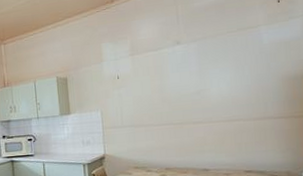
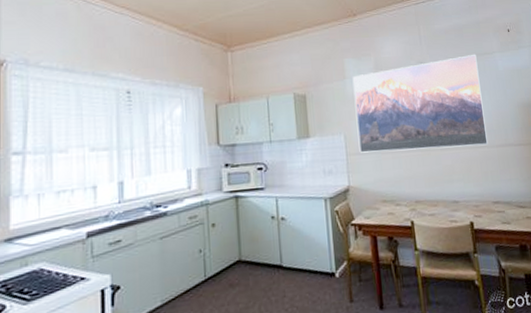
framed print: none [109,29,244,127] -> present [352,54,488,153]

